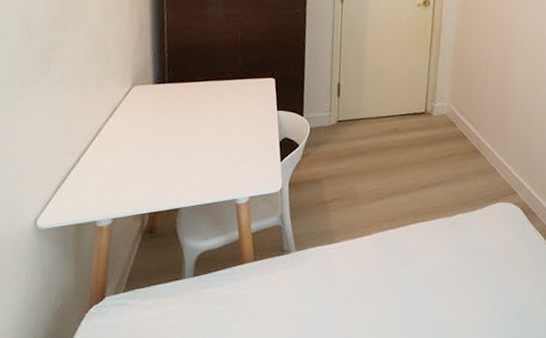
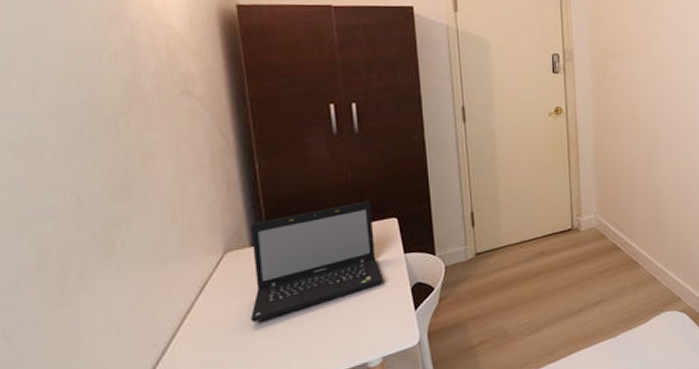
laptop: none [147,59,258,149] -> present [251,200,384,323]

